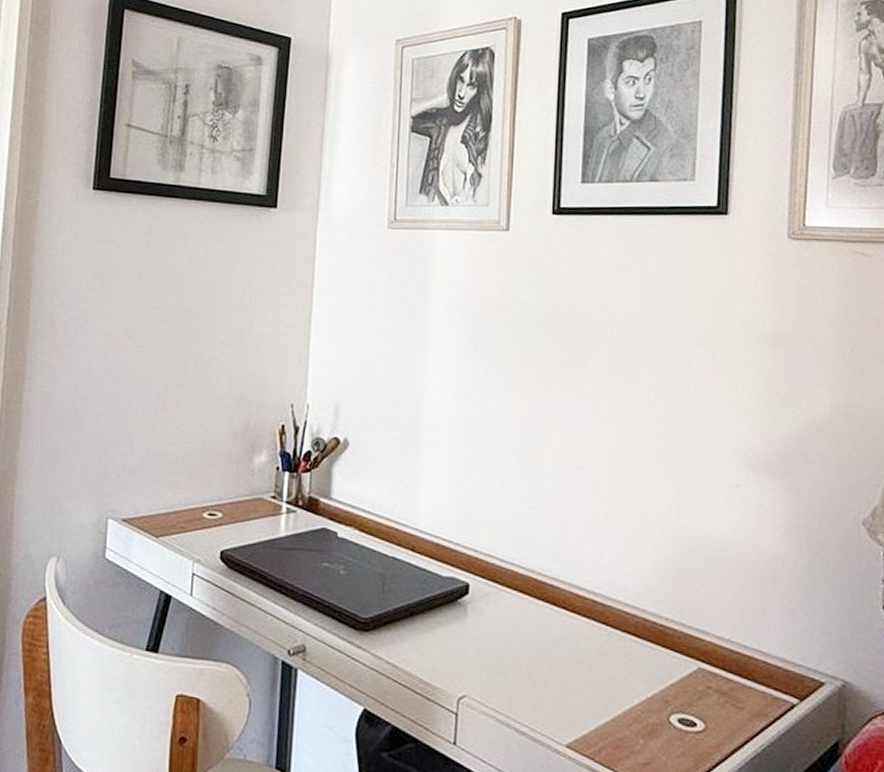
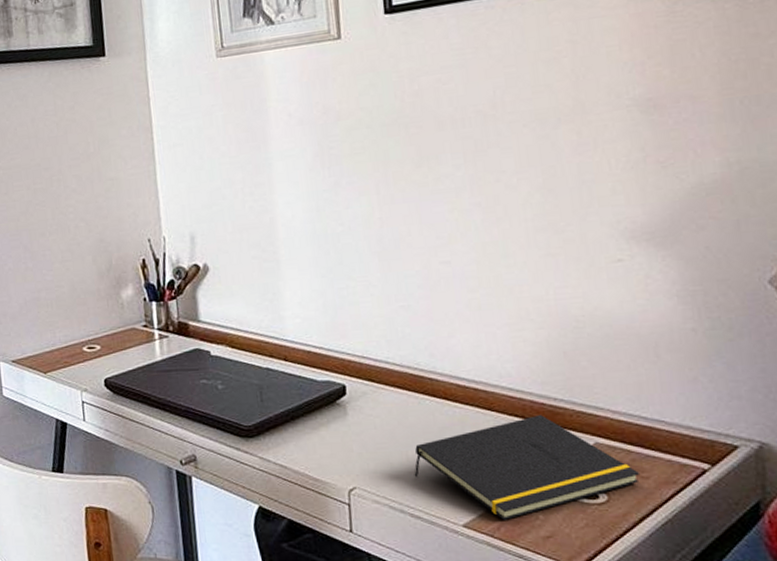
notepad: none [525,634,736,743] -> present [414,415,641,520]

